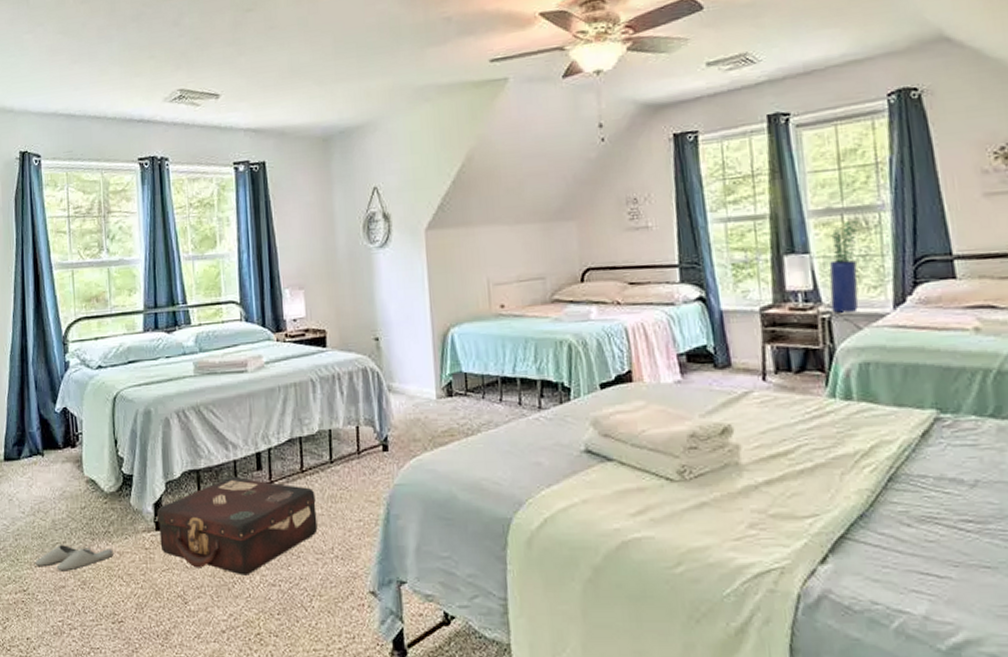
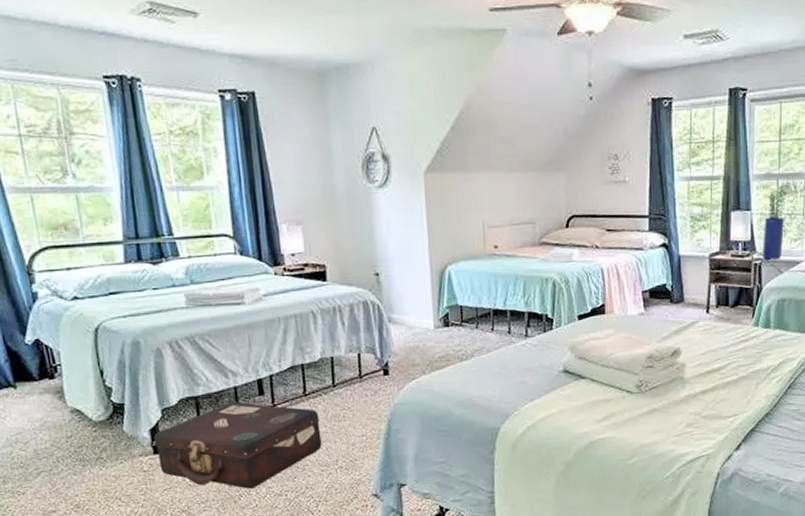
slippers: present [35,545,113,571] -> none [17,473,108,497]

